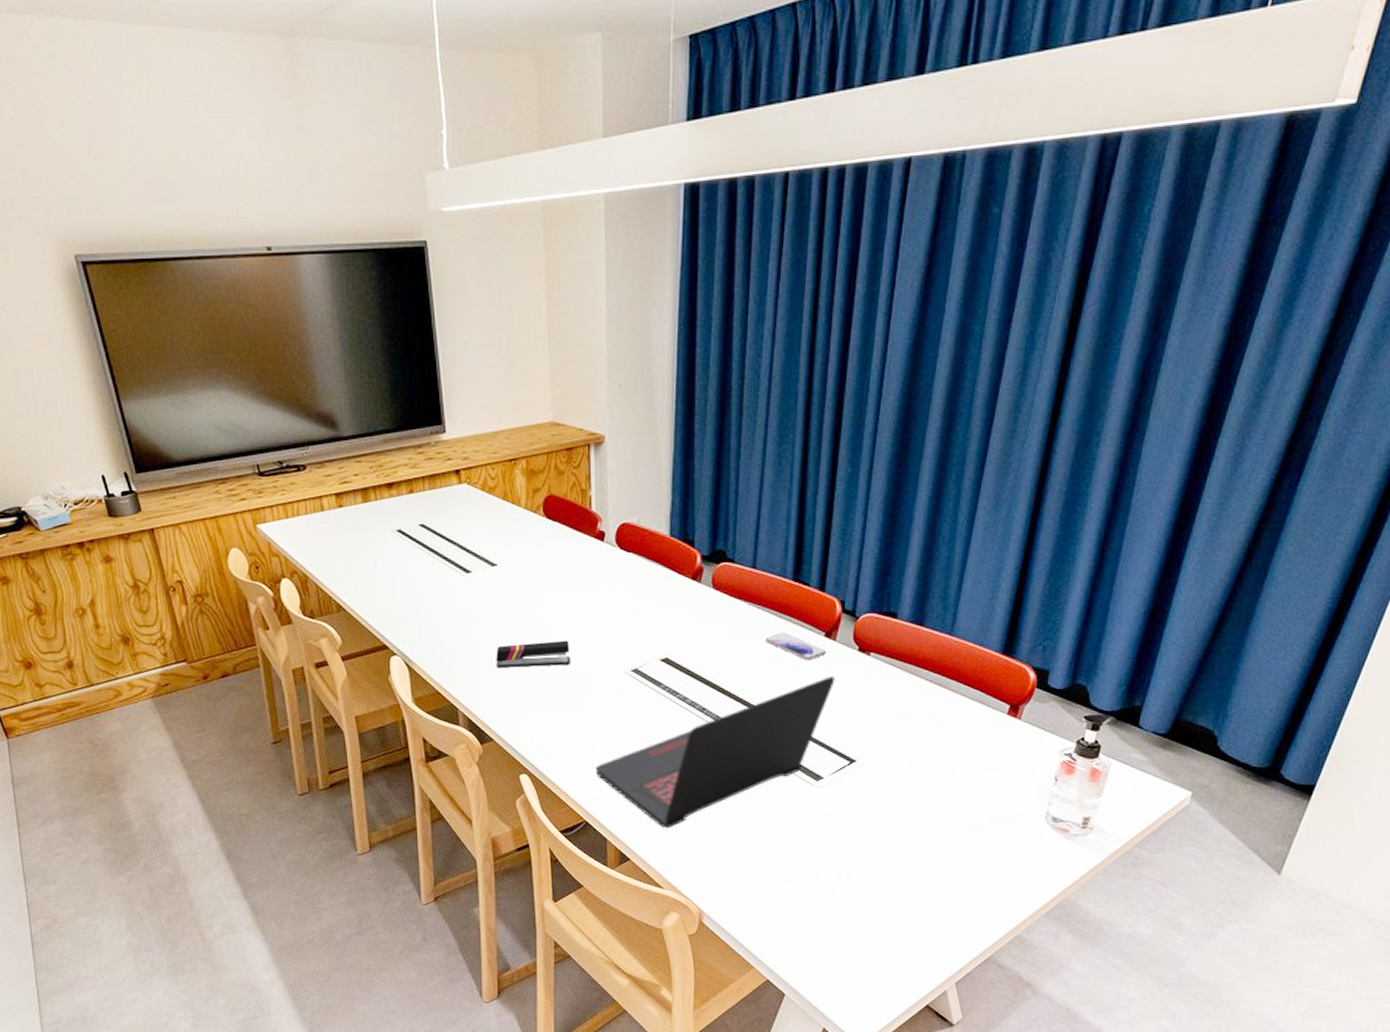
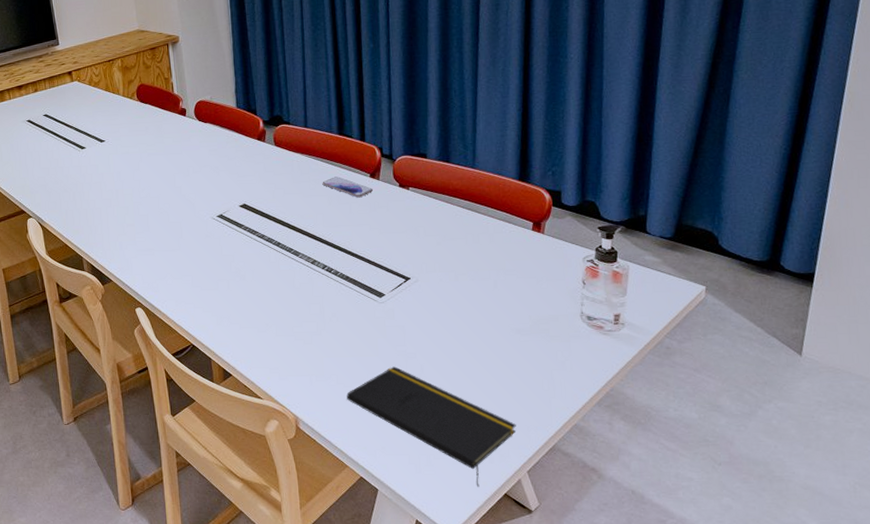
stapler: present [496,640,571,668] -> none [109,196,169,222]
laptop: present [595,676,835,828] -> none [196,209,384,346]
notepad: none [762,860,952,997] -> present [347,366,516,487]

